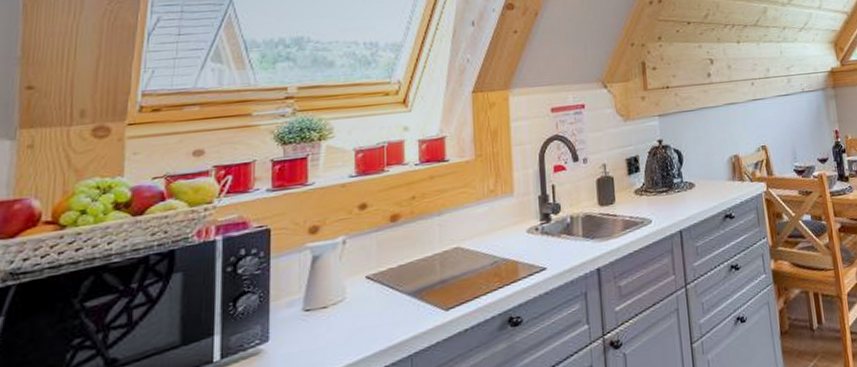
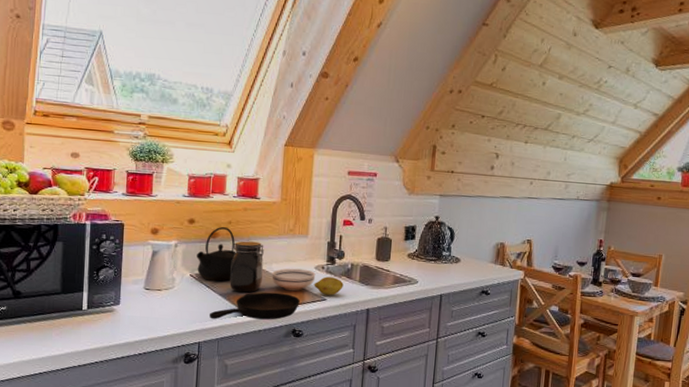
kettle: none [373,204,425,280] -> present [197,226,236,282]
frying pan: none [395,272,515,331] -> present [209,292,301,320]
jar: none [419,214,462,285] -> present [229,241,264,293]
bowl: none [474,235,529,269] -> present [272,268,316,292]
fruit: none [528,238,565,264] -> present [314,276,344,296]

